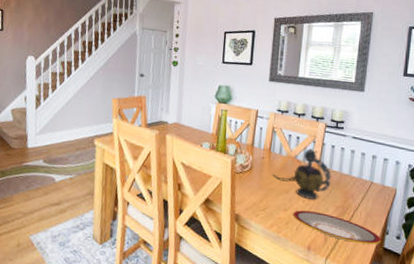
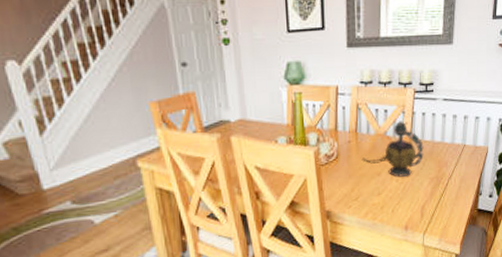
plate: present [293,210,381,245] -> none [387,188,475,212]

